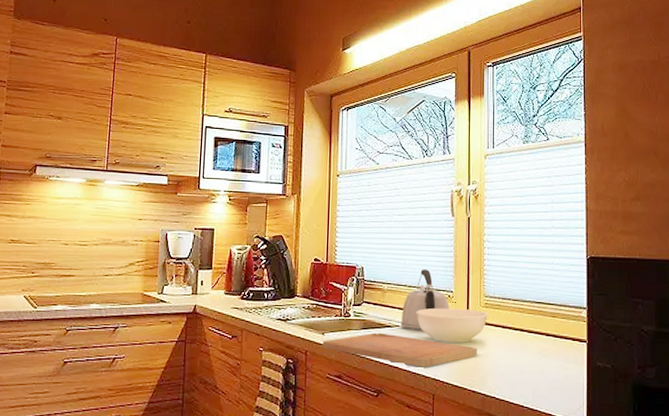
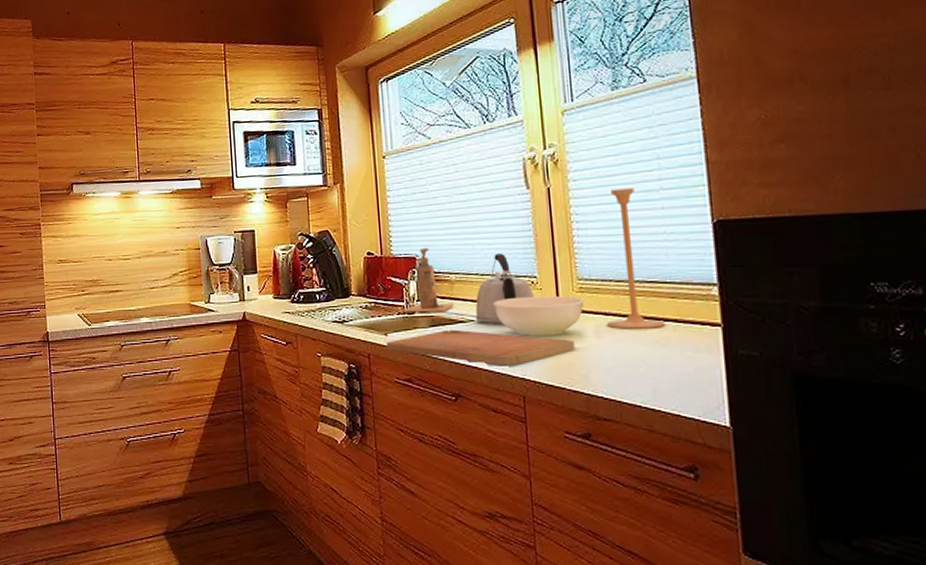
soap dispenser: none [339,258,383,317] -> present [402,247,454,313]
candlestick: none [504,224,547,341] -> present [607,188,666,329]

